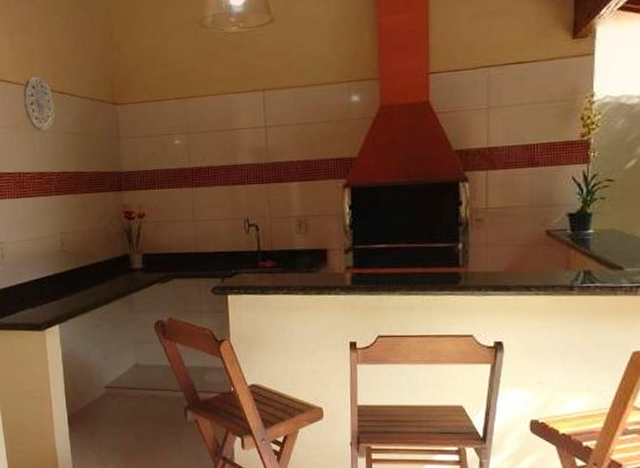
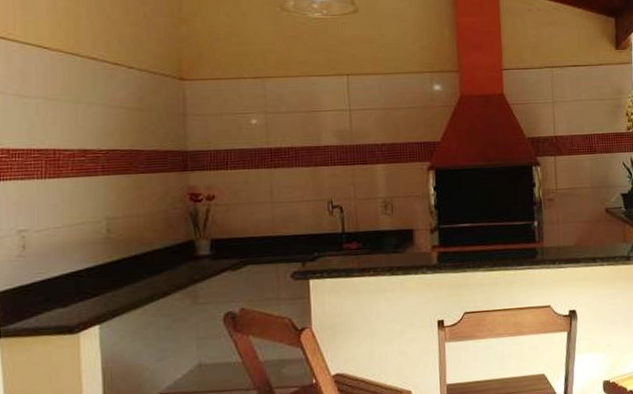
decorative plate: present [23,76,55,131] -> none [65,44,106,104]

